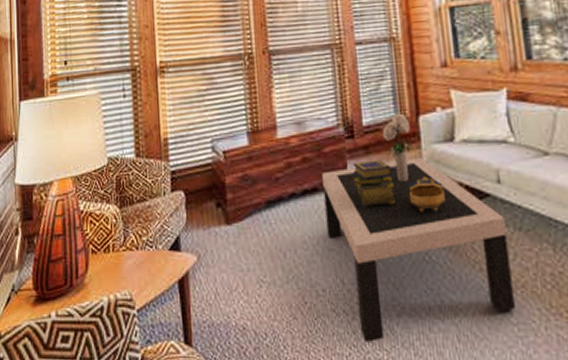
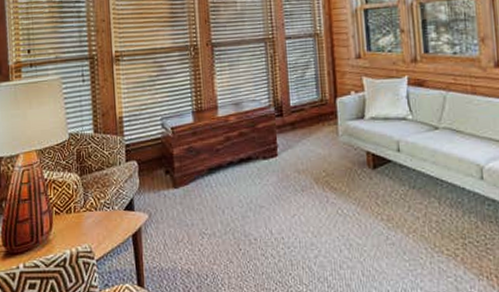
coffee table: present [322,158,515,342] -> none [256,132,407,279]
stack of books: present [353,160,396,207] -> none [281,134,316,172]
bouquet: present [382,113,411,181] -> none [306,96,329,151]
decorative container: present [409,177,445,212] -> none [327,147,356,175]

